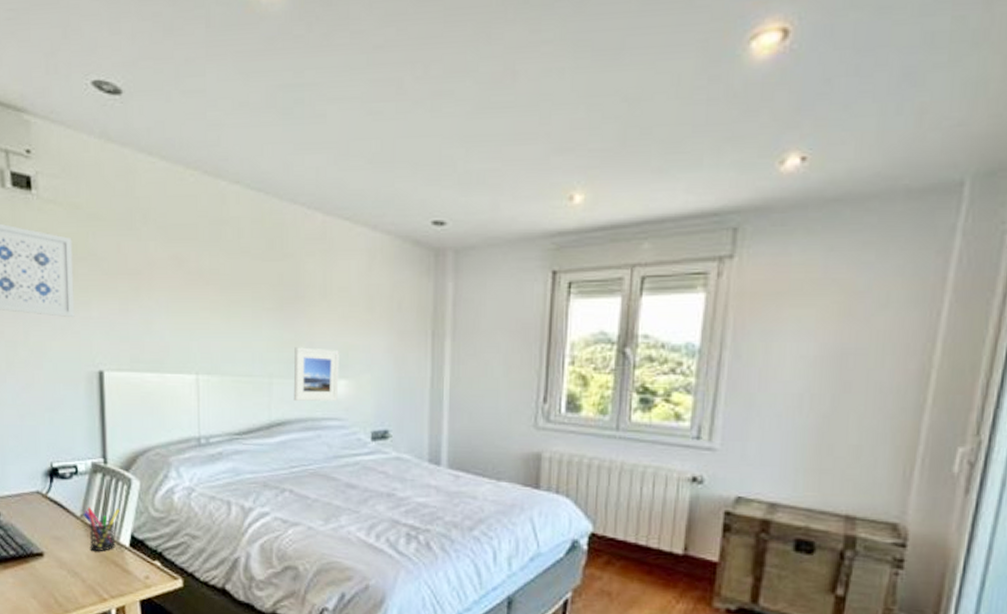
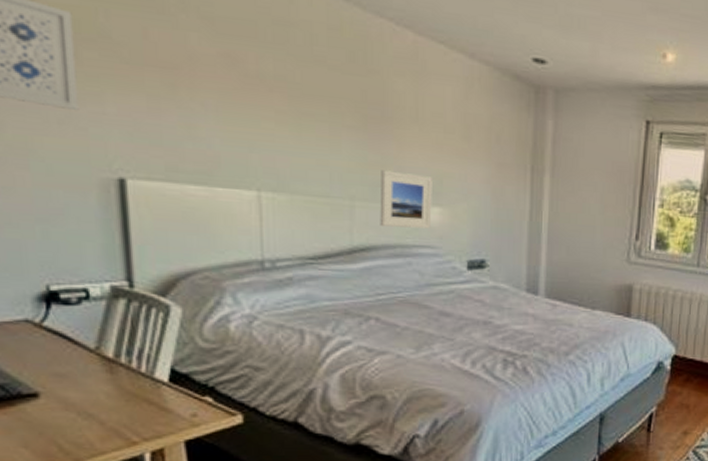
pen holder: present [83,507,119,551] -> none [98,338,153,388]

